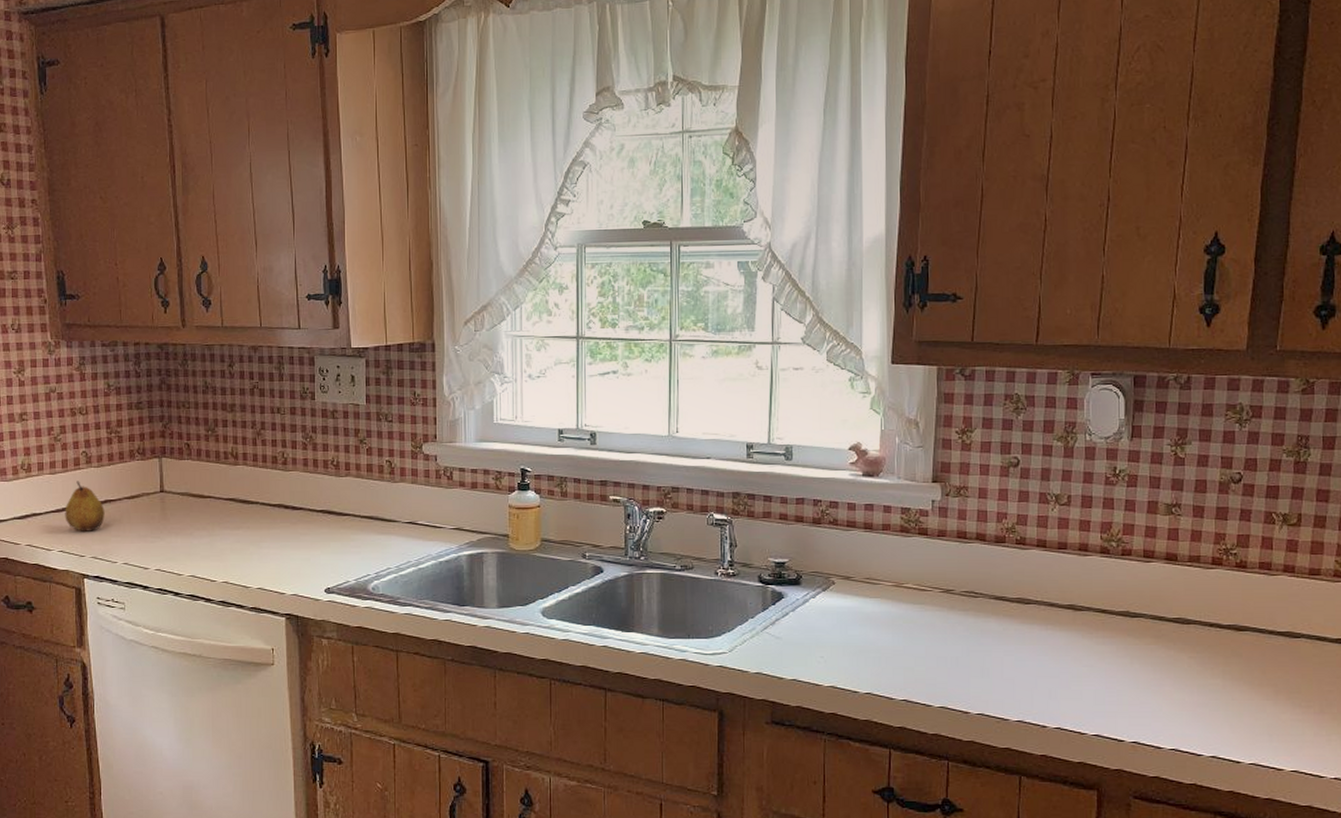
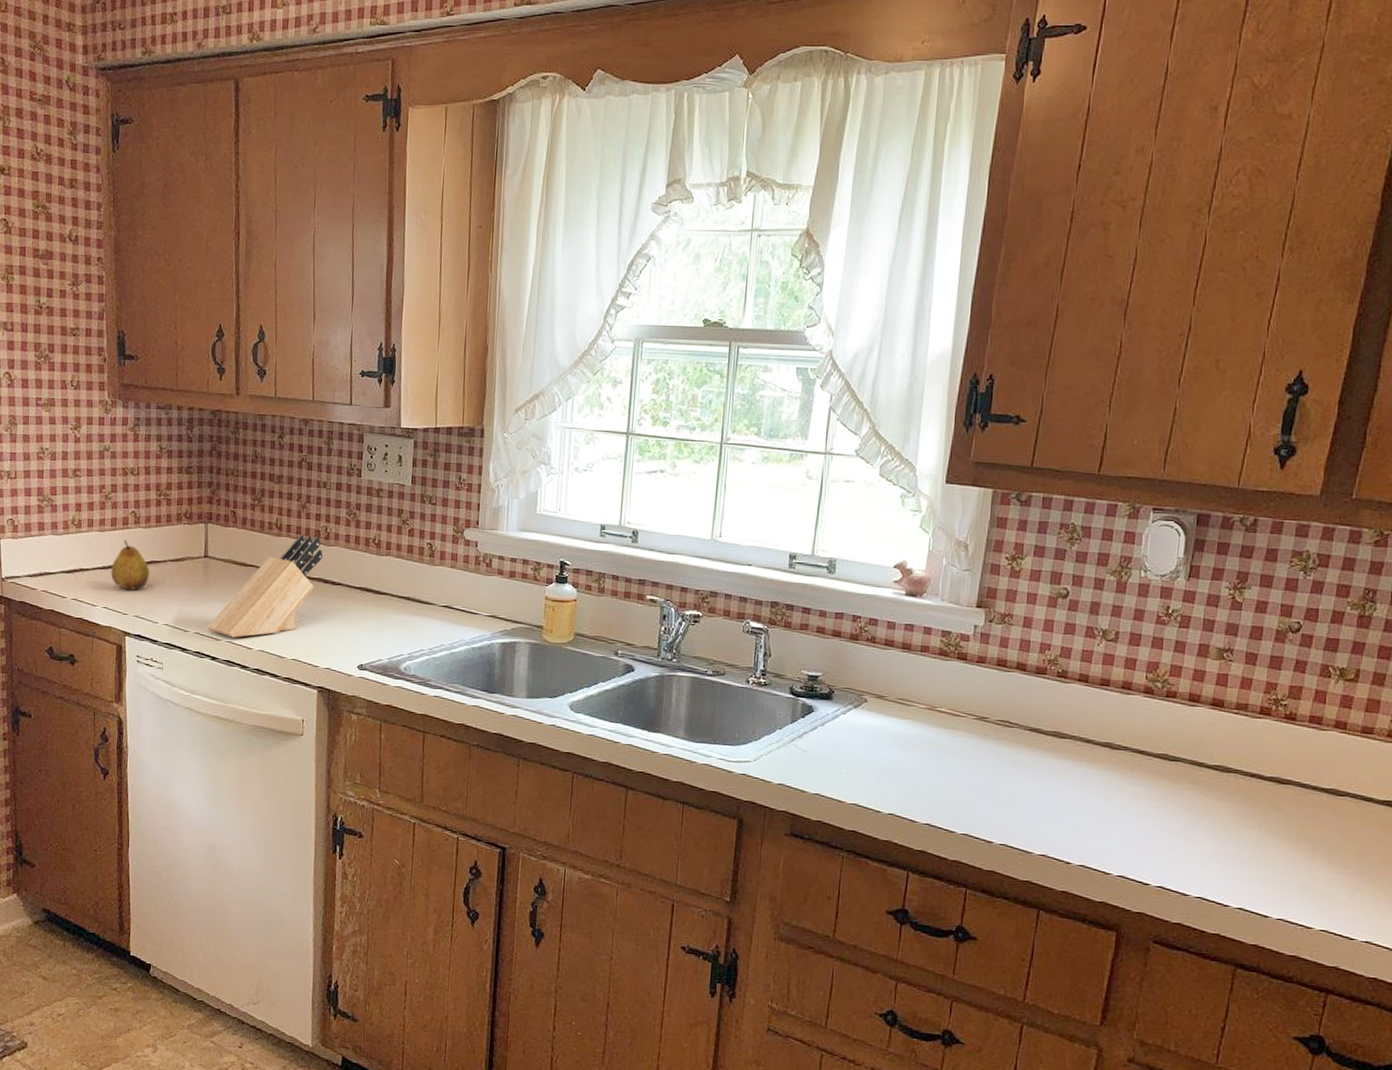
knife block: none [168,461,282,571] -> present [207,534,323,638]

